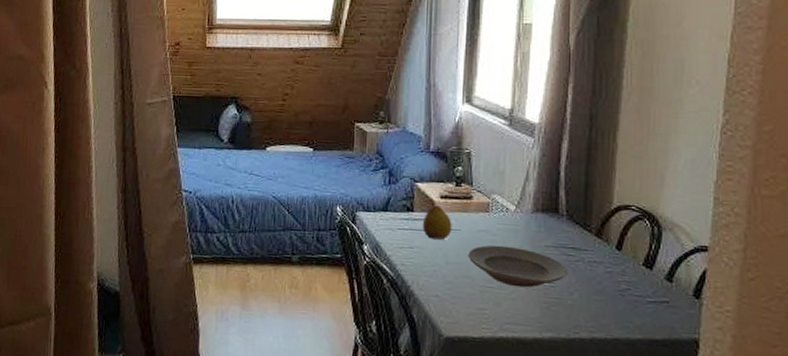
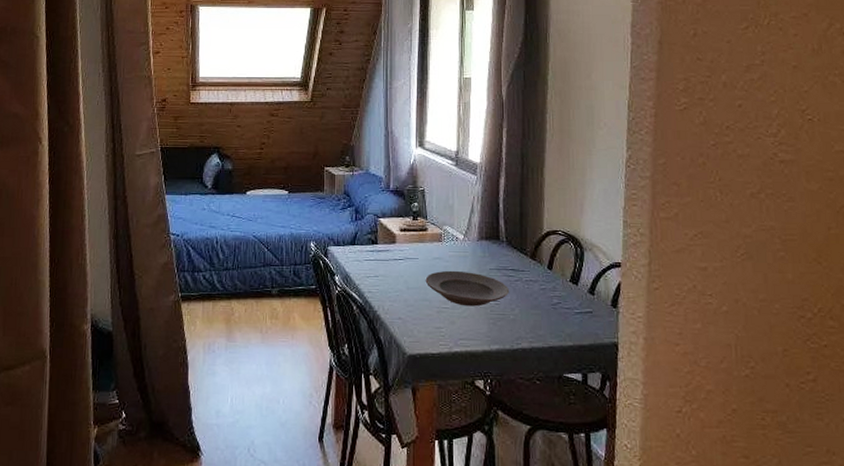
fruit: present [422,199,452,240] -> none [385,232,411,268]

